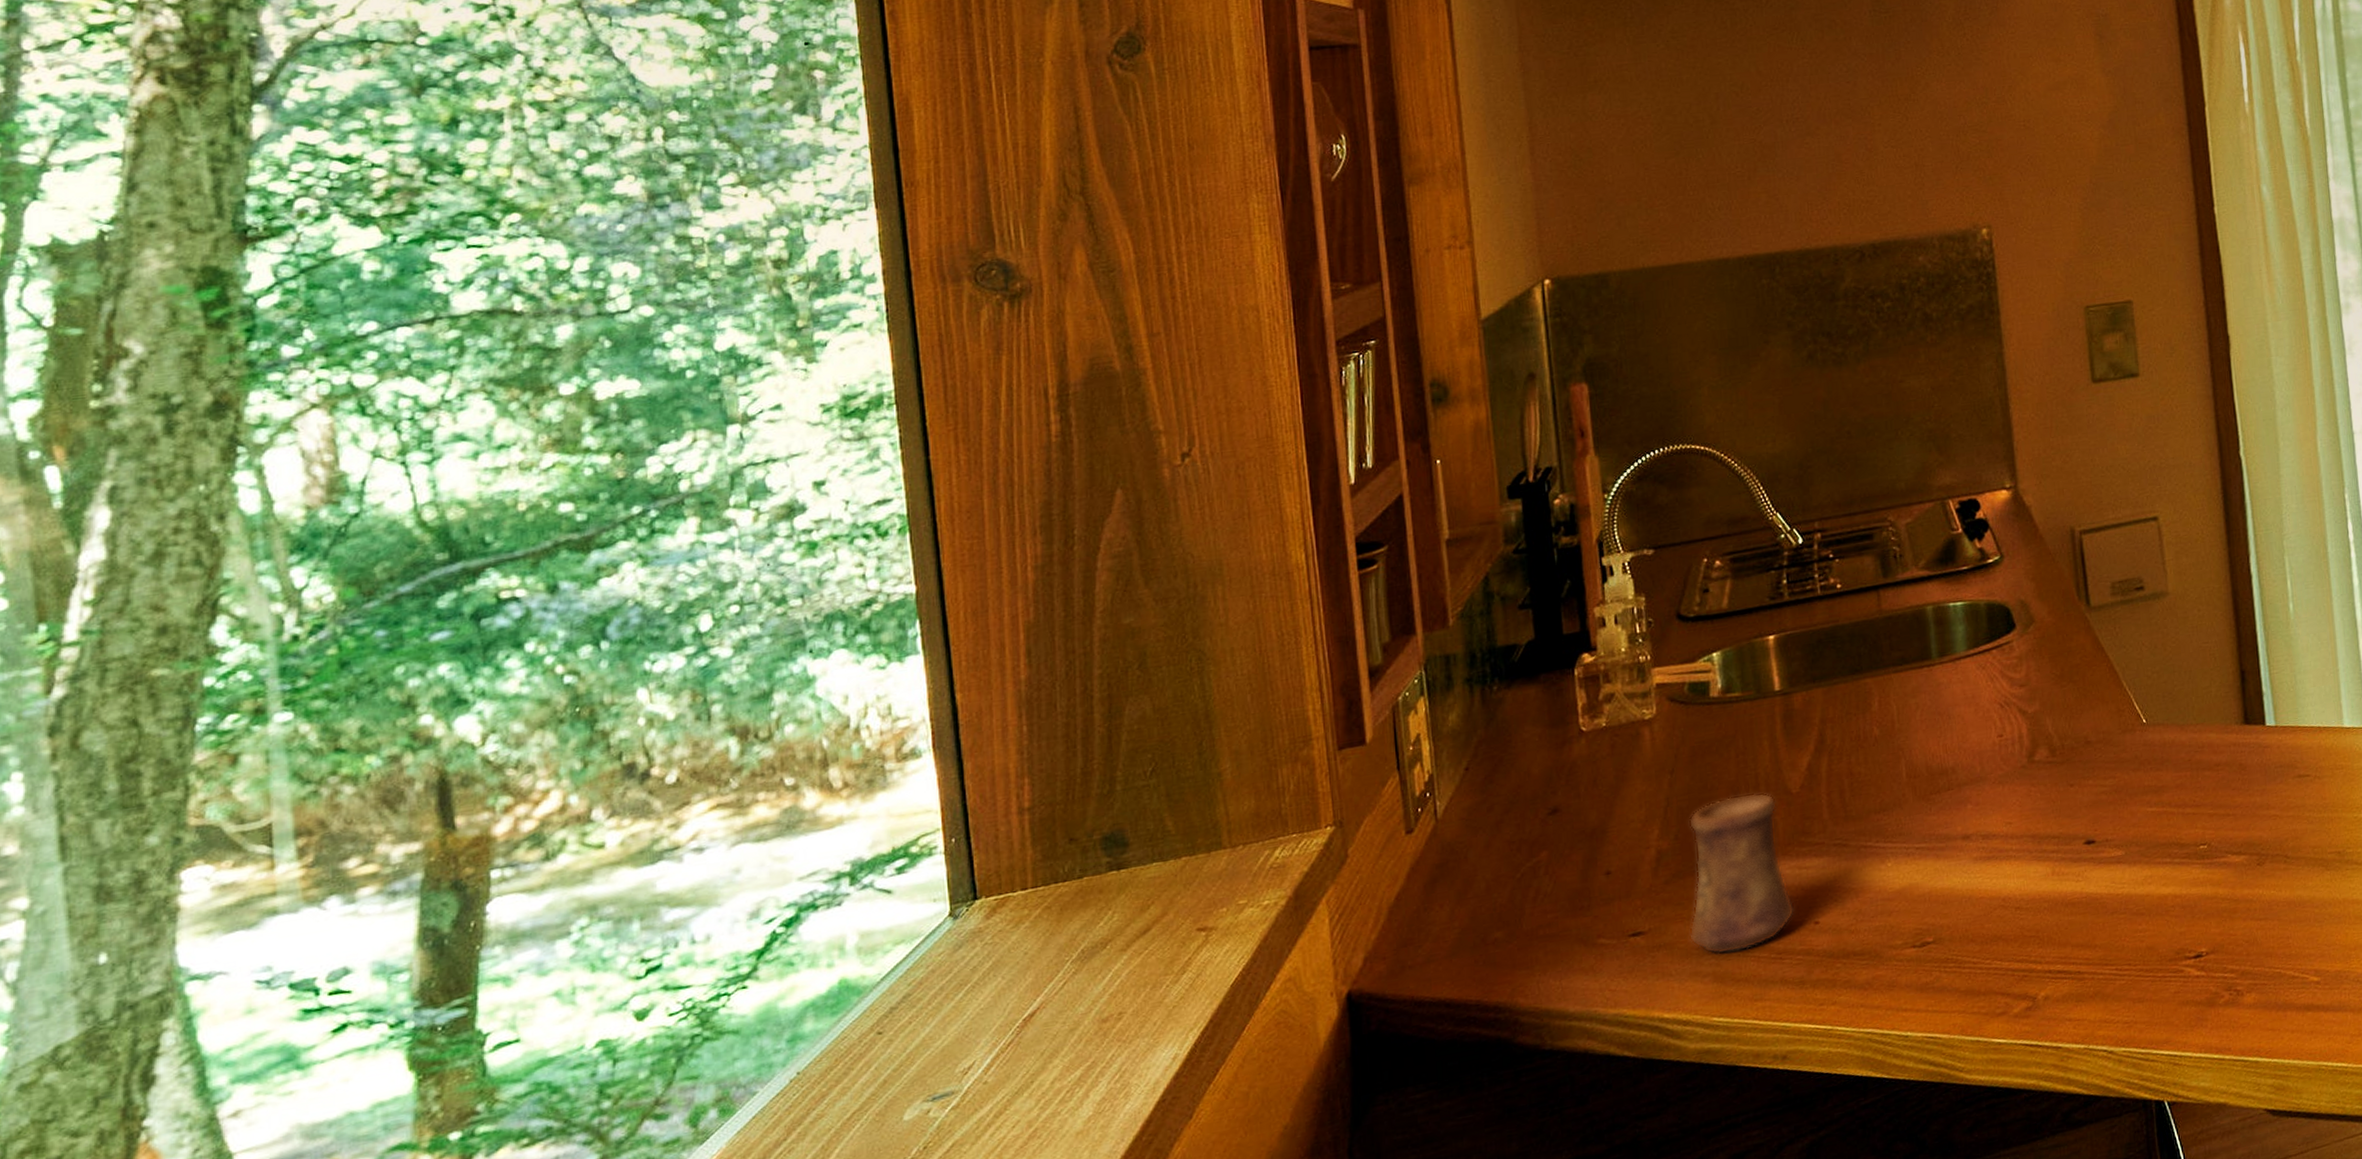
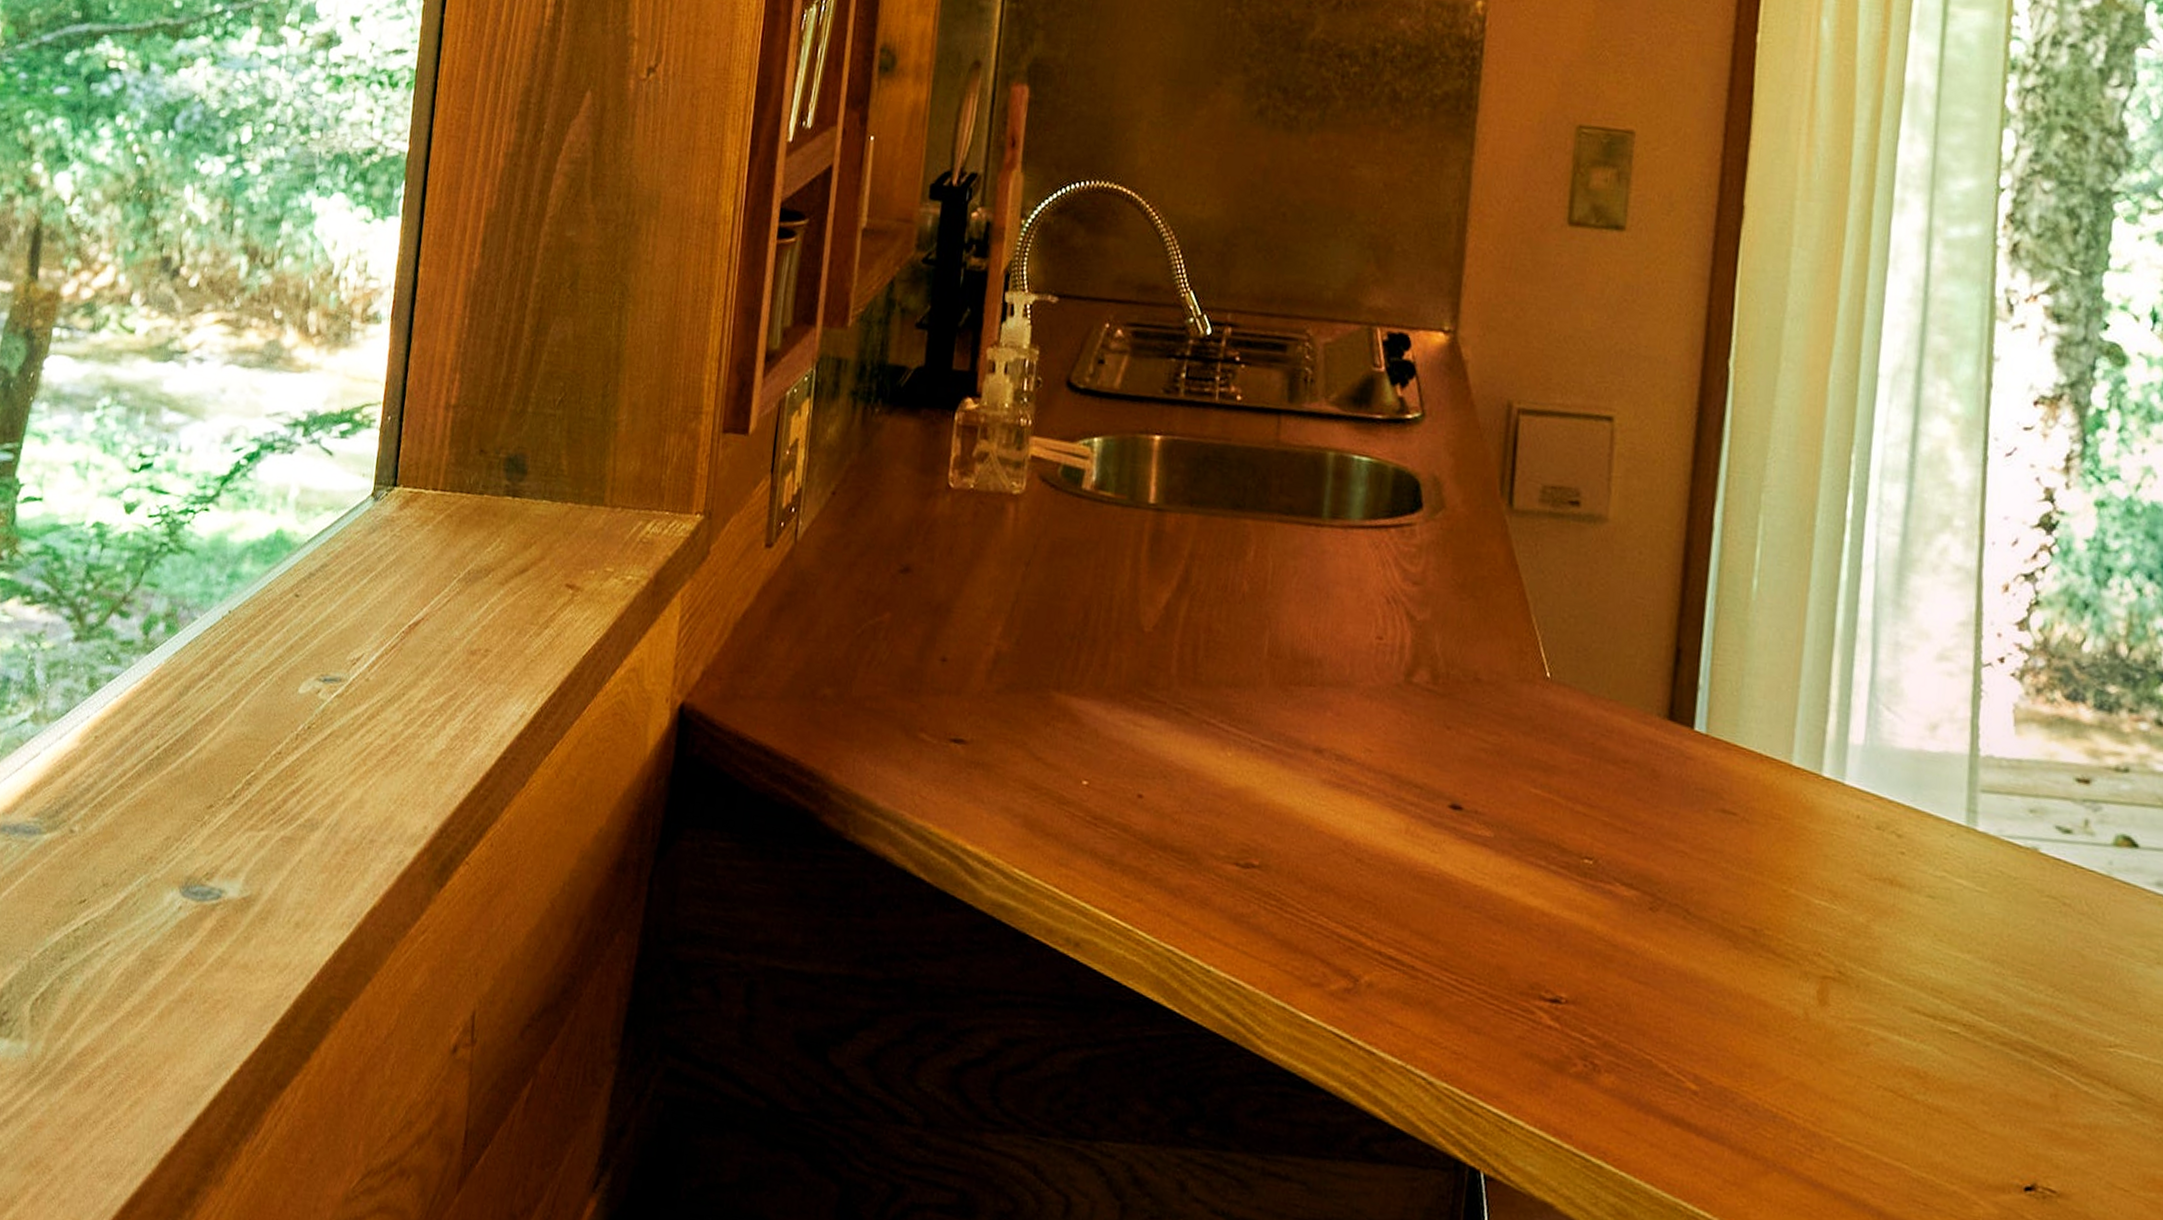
cup: present [1688,792,1795,955] -> none [1008,612,1127,802]

